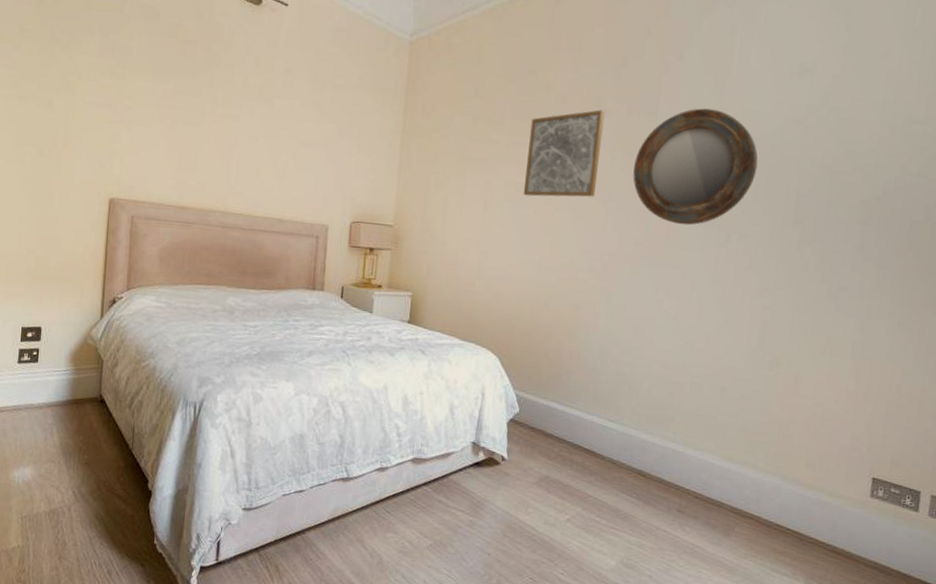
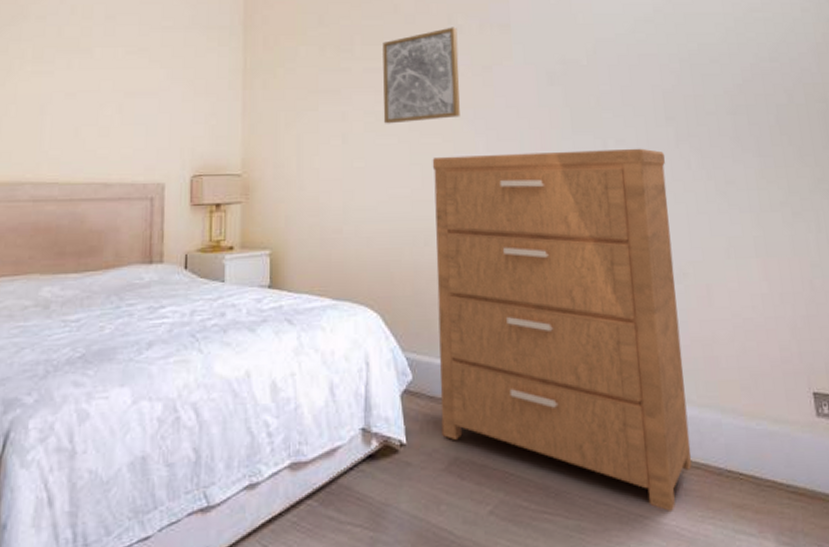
dresser: none [537,231,785,546] -> present [432,148,692,511]
home mirror: present [633,108,758,226] -> none [495,16,619,136]

